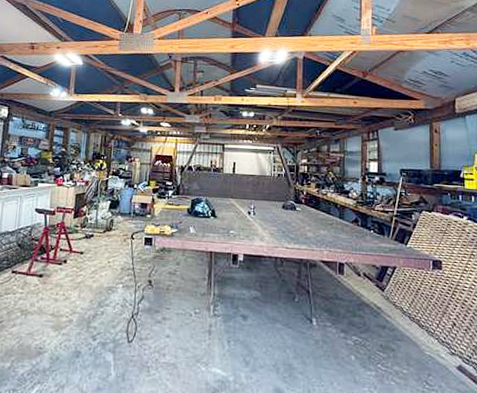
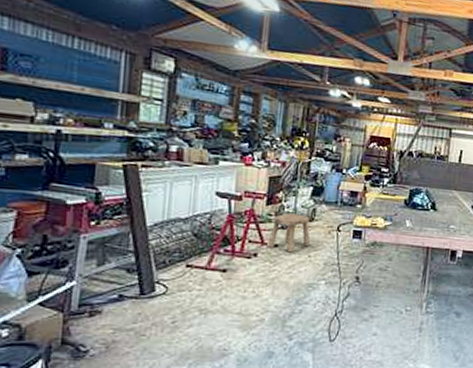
stool: none [74,224,110,259] -> present [267,213,311,253]

